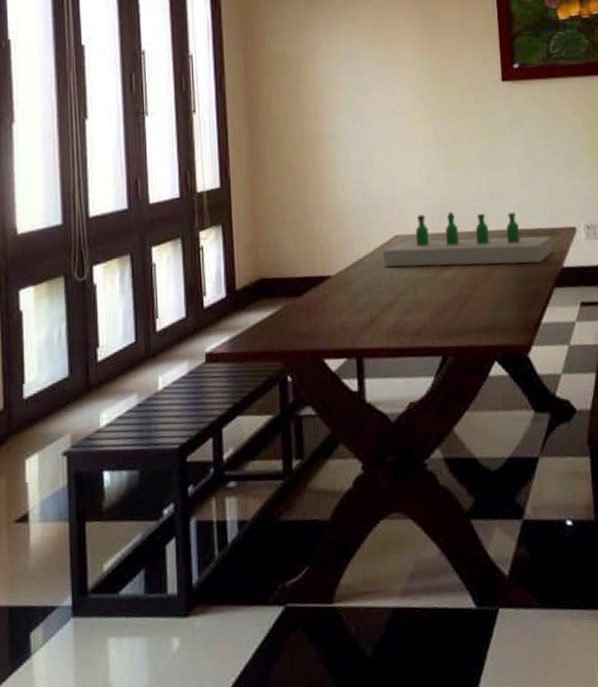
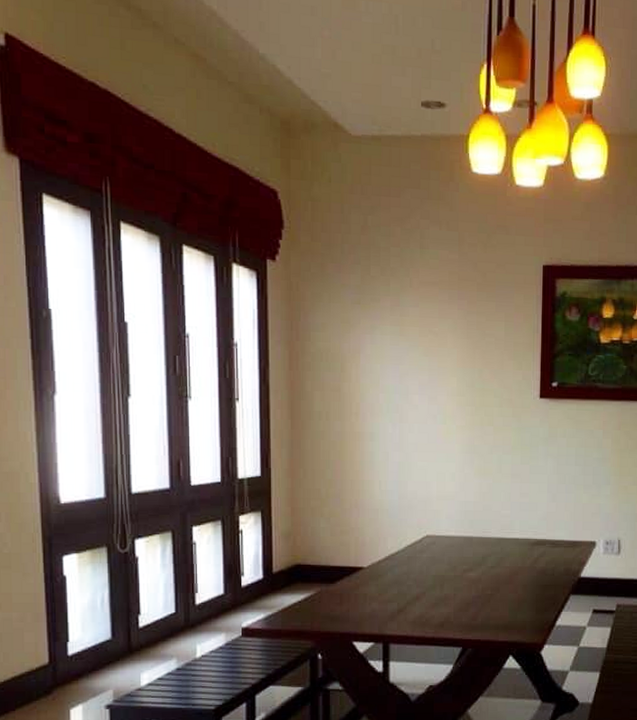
bottle: present [383,211,553,267] -> none [414,517,573,571]

